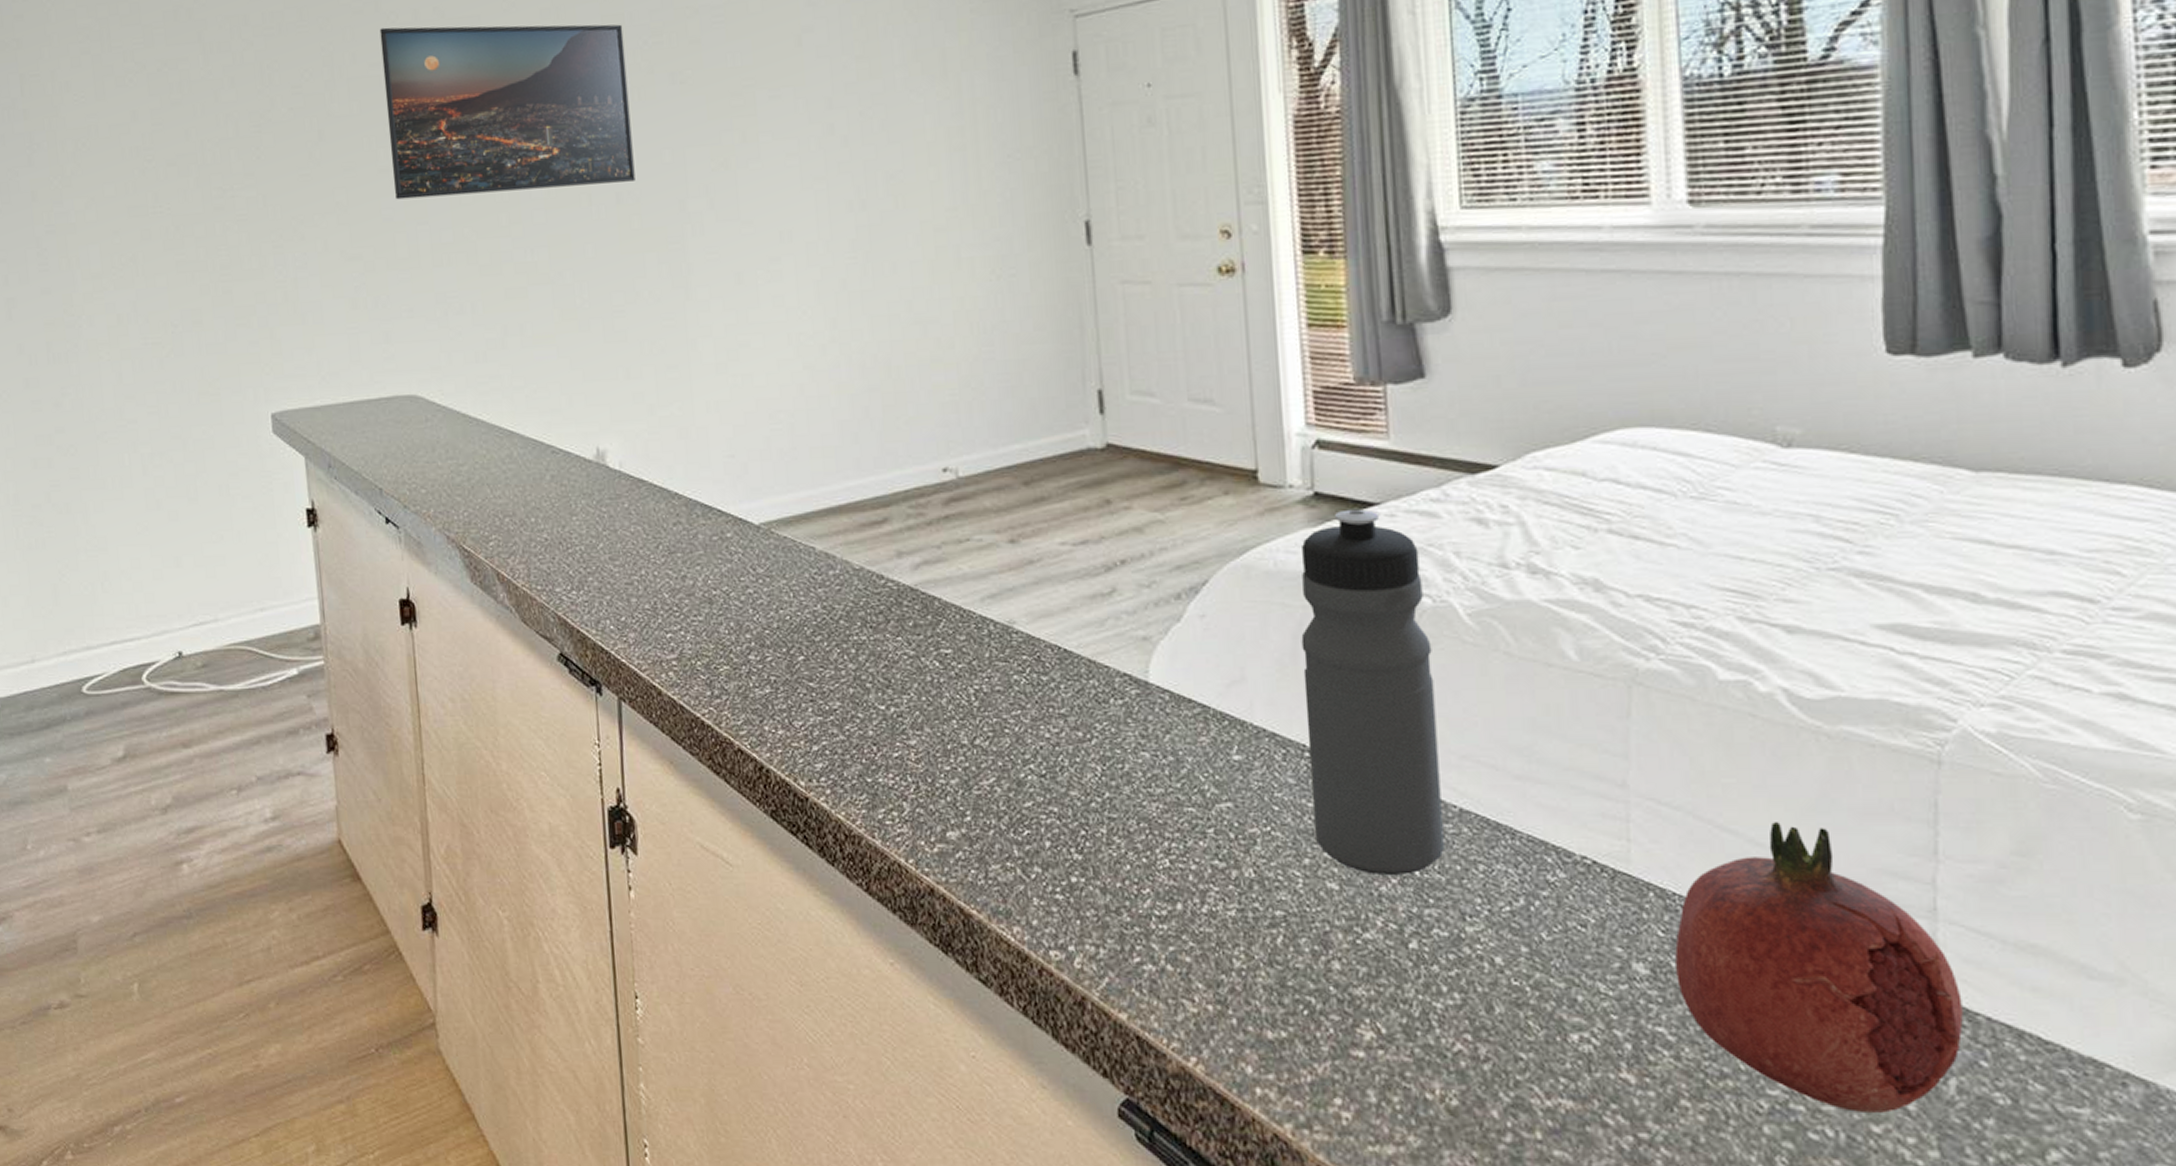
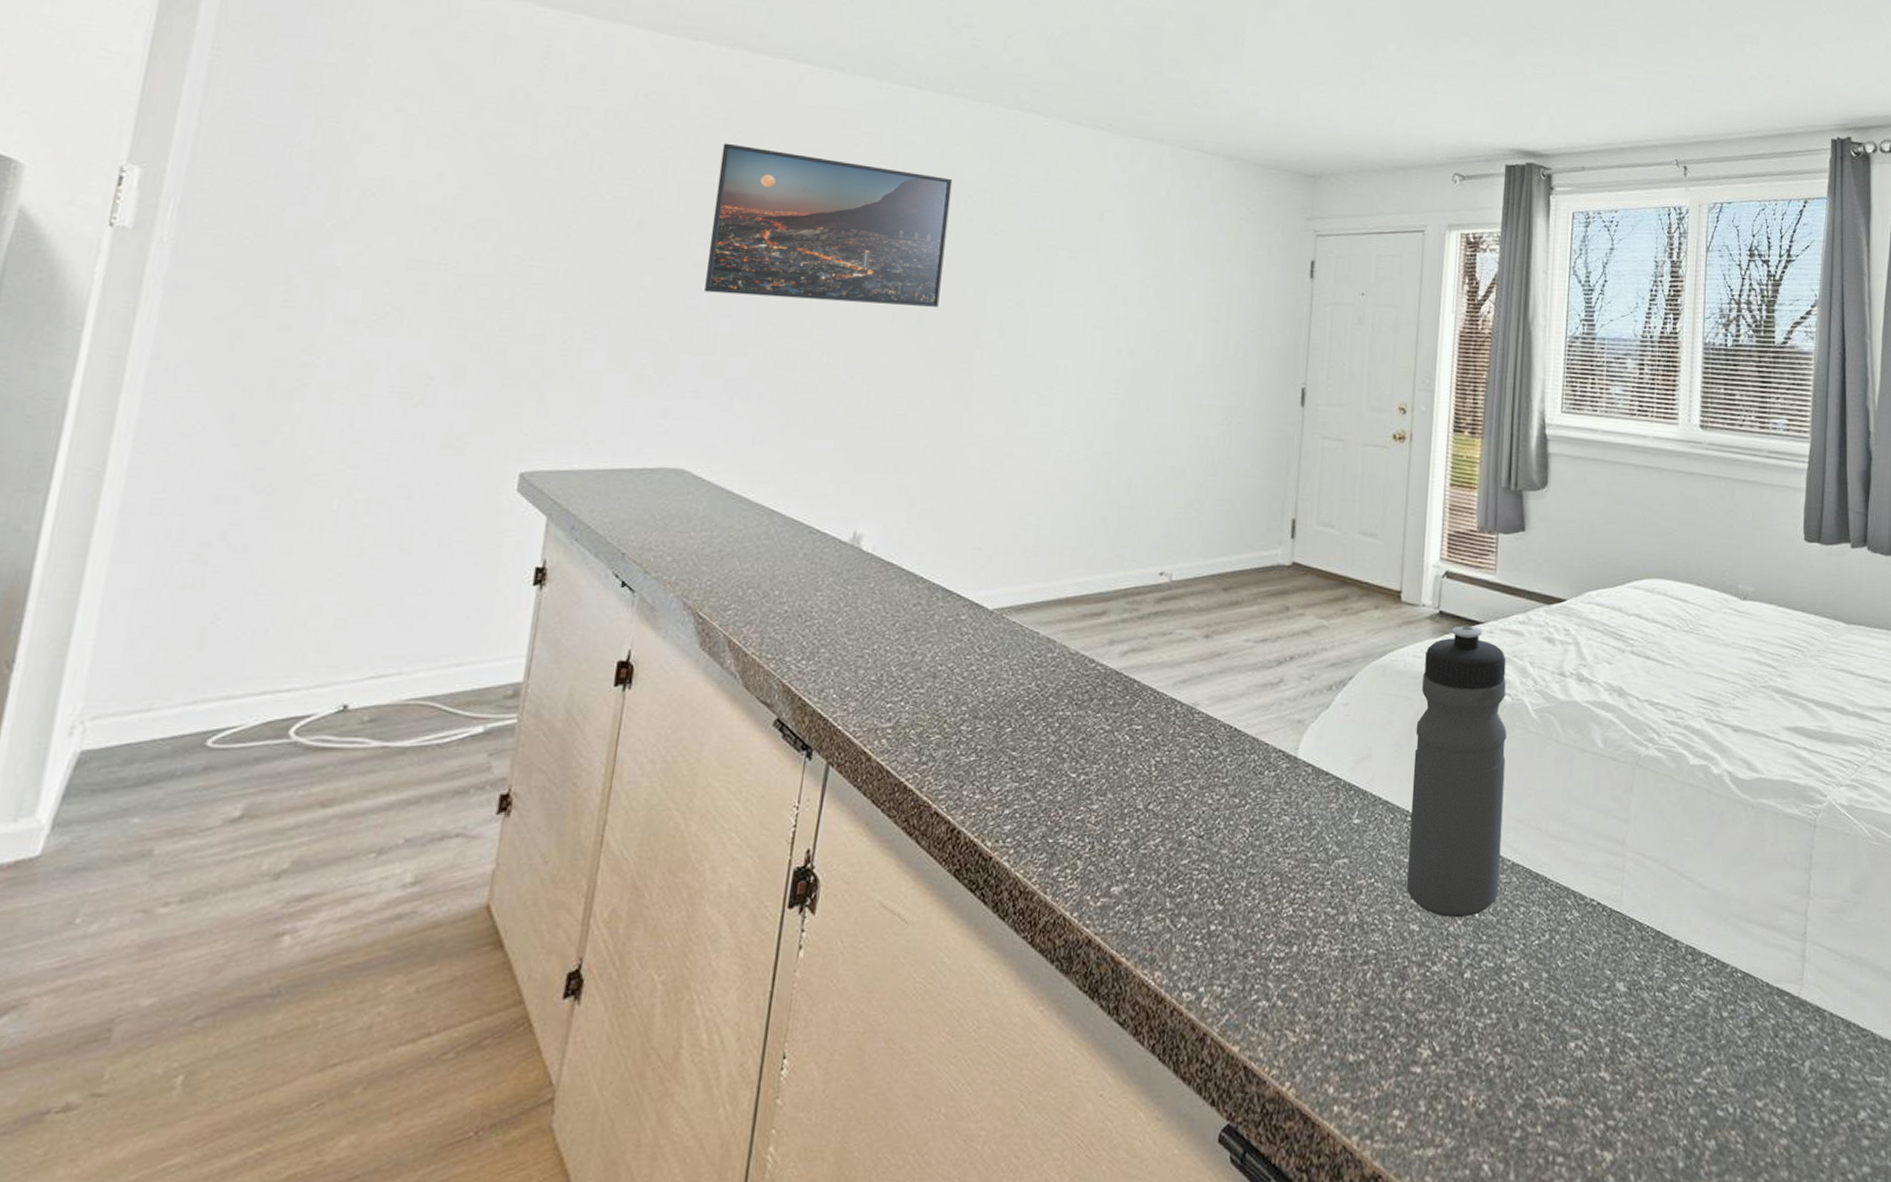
fruit: present [1675,822,1963,1113] -> none [1644,871,1817,1092]

